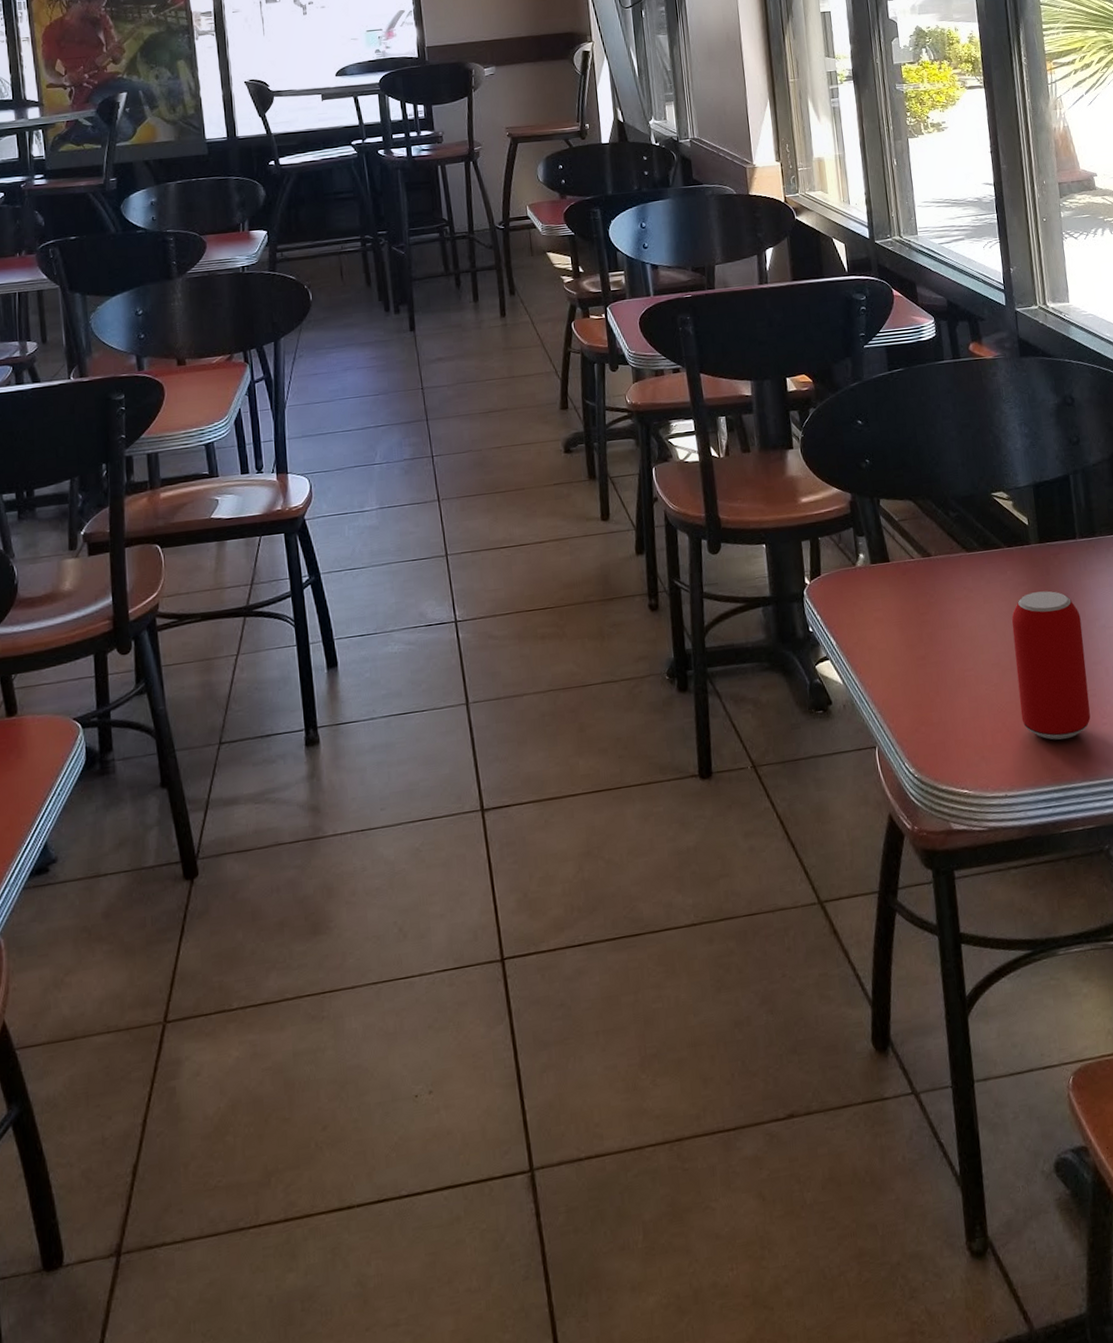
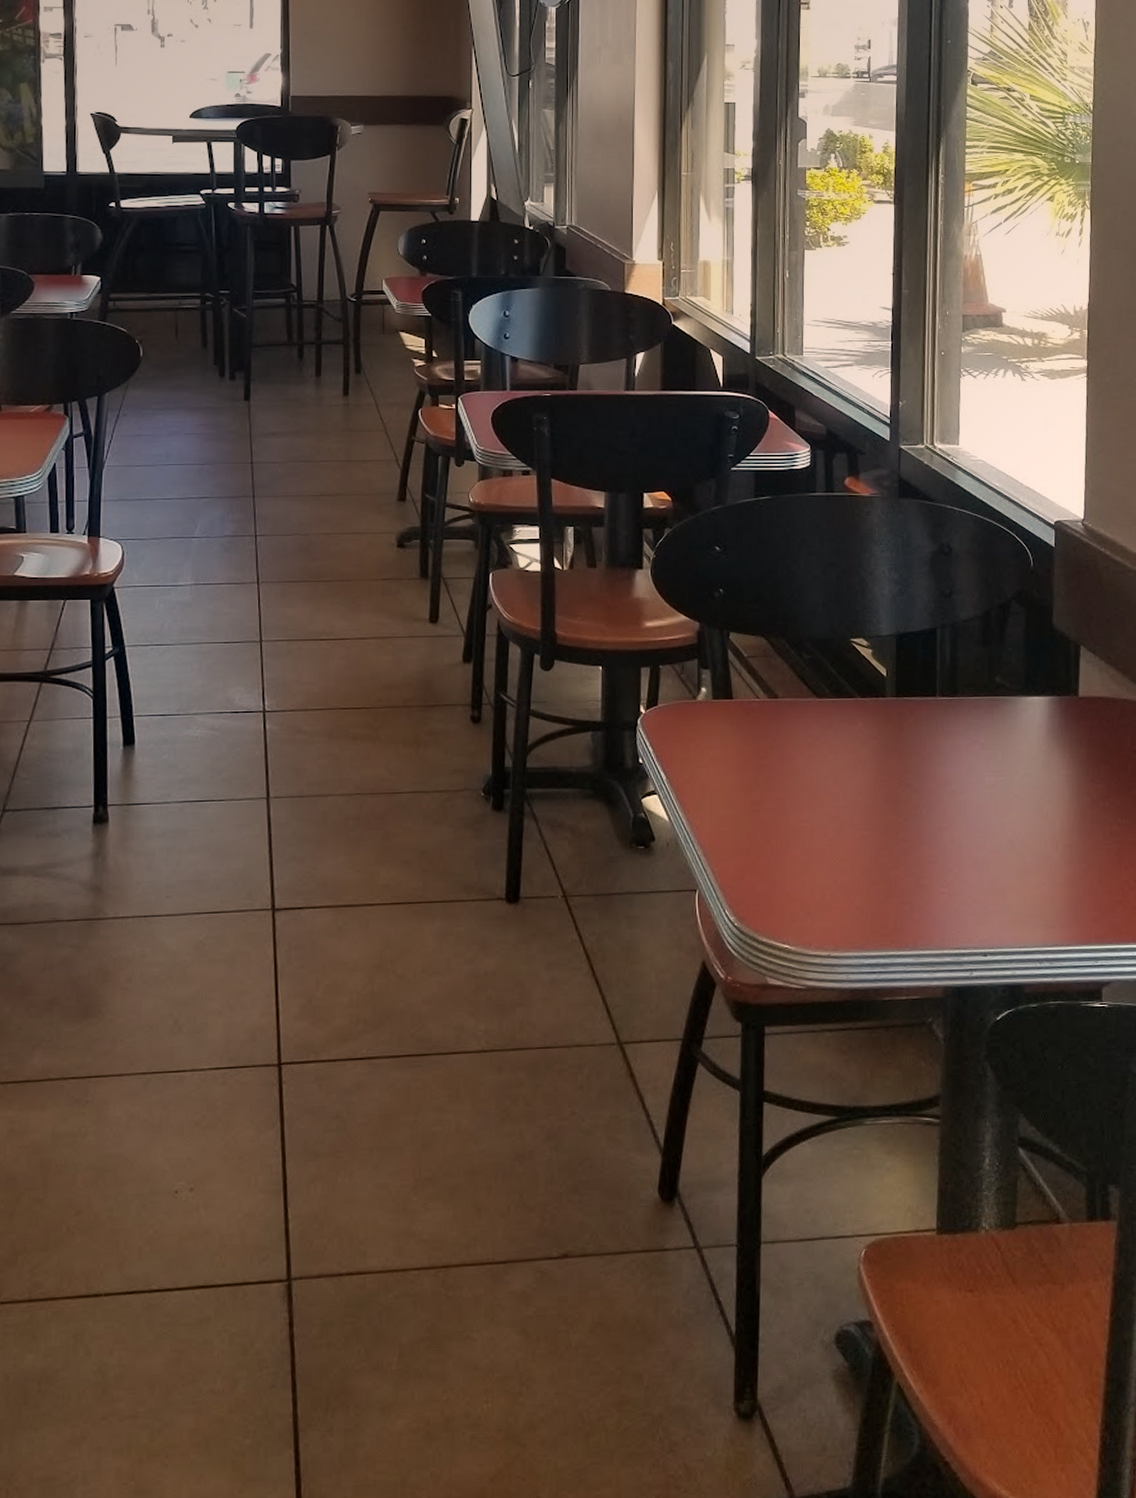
beverage can: present [1011,590,1091,740] -> none [855,748,931,905]

